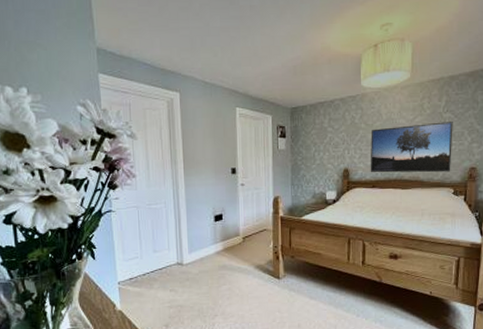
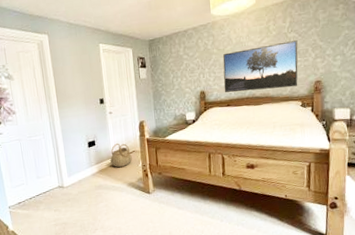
basket: none [238,219,263,247] -> present [110,143,132,168]

